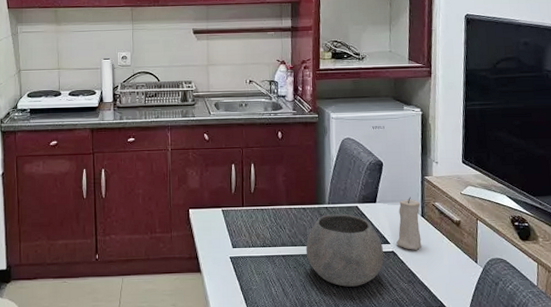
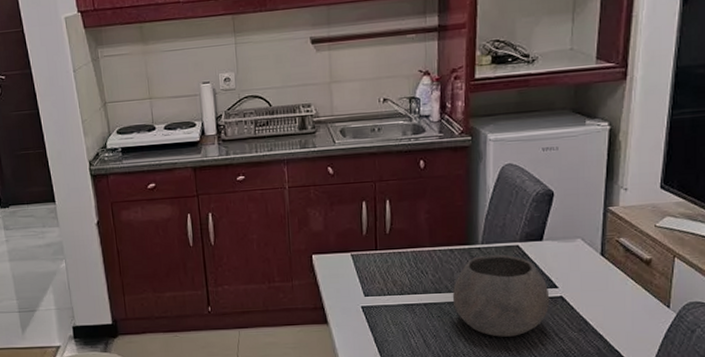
candle: present [396,197,422,250] -> none [566,232,600,295]

